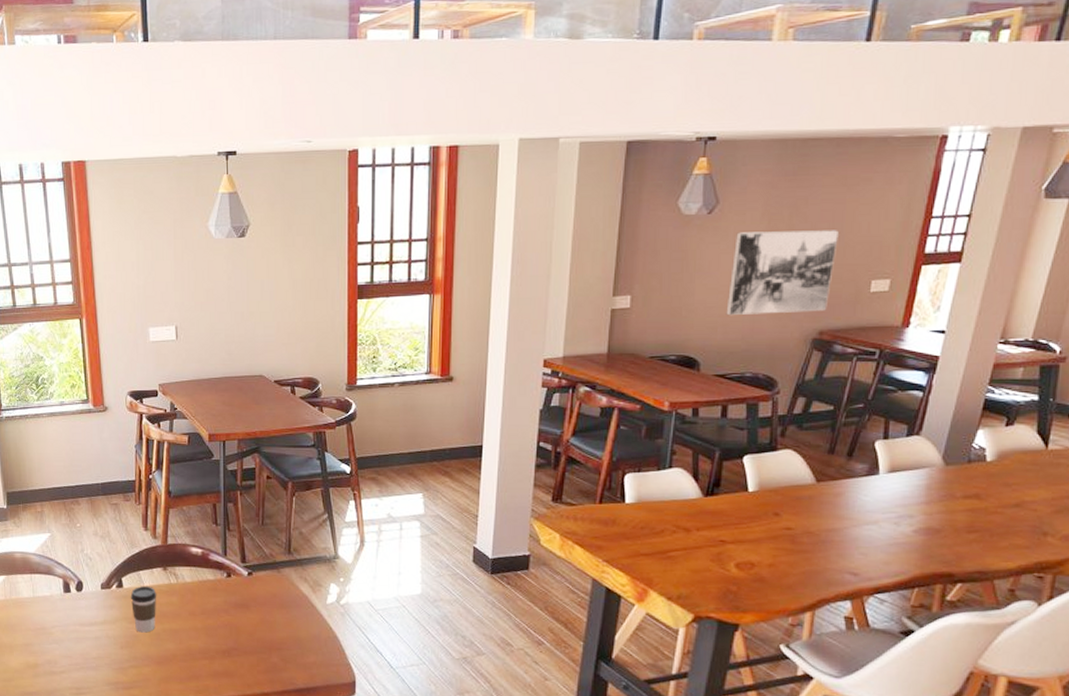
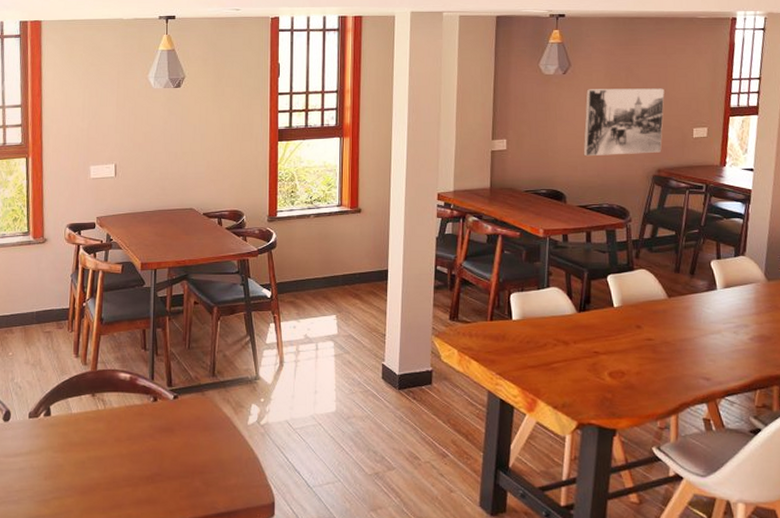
coffee cup: present [130,585,157,633] -> none [57,413,84,462]

